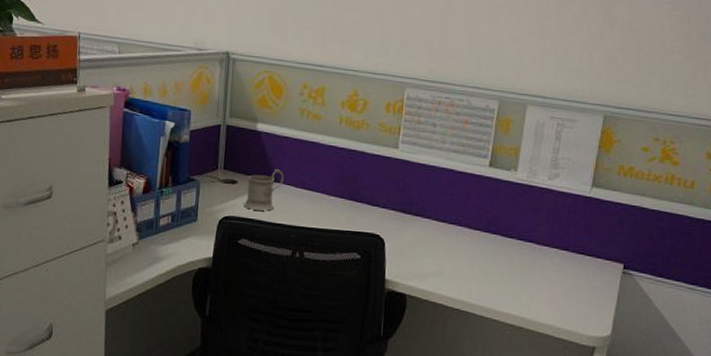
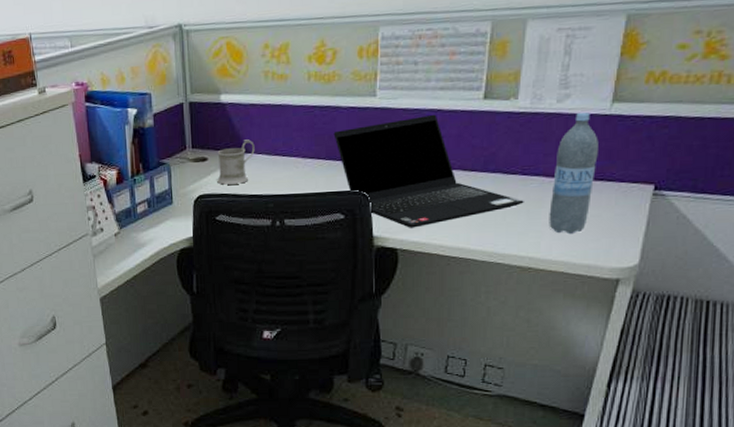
laptop computer: none [357,172,519,277] -> present [333,114,524,228]
water bottle: none [538,191,580,301] -> present [549,112,598,235]

